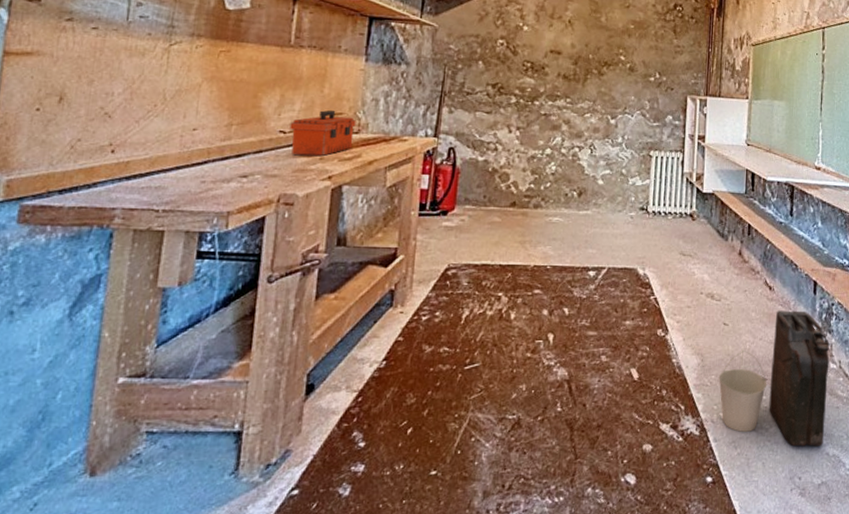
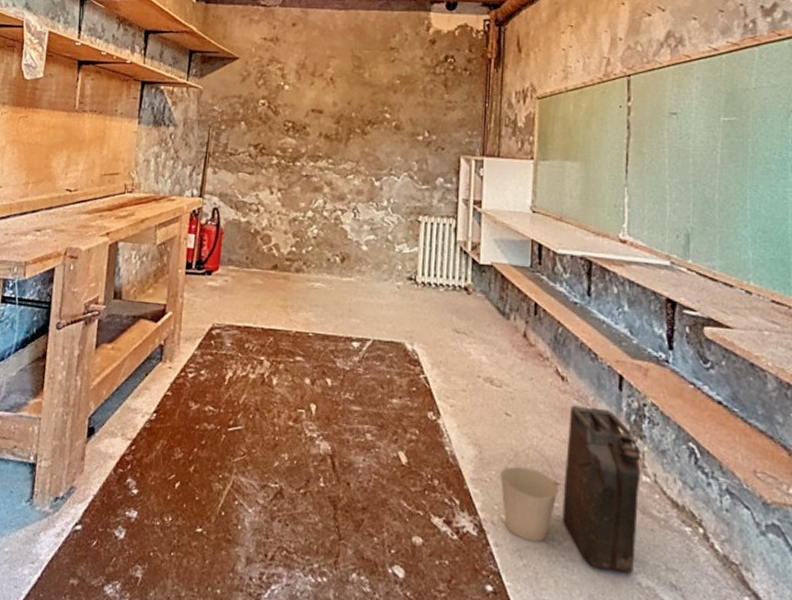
toolbox: present [290,109,356,156] -> none [75,170,130,213]

